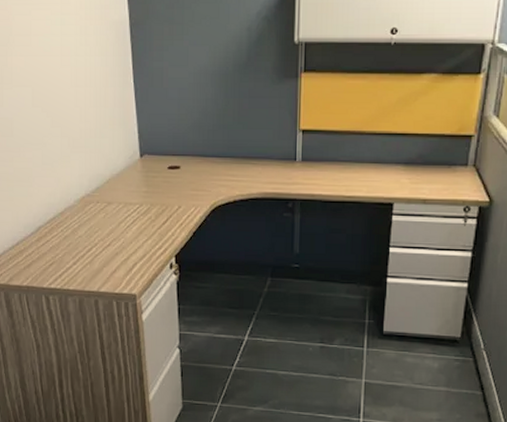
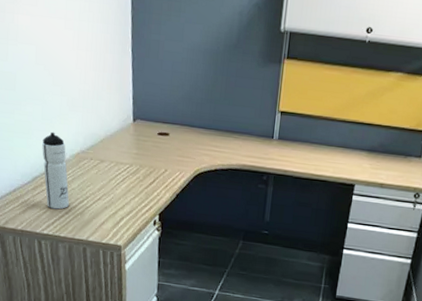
water bottle: none [44,177,76,260] -> present [42,132,69,210]

